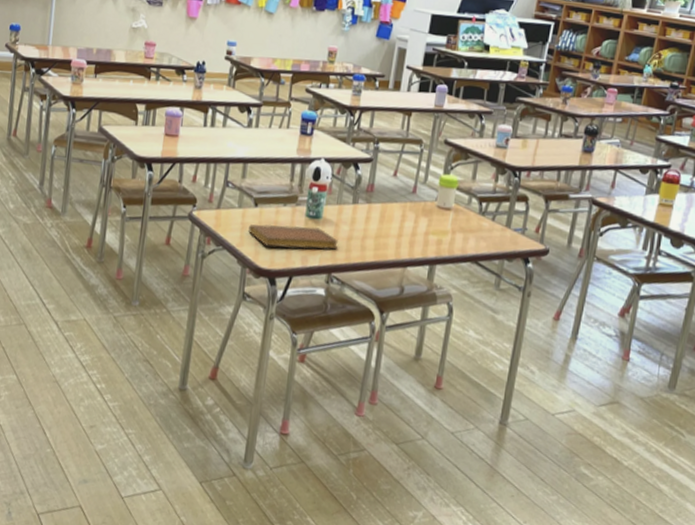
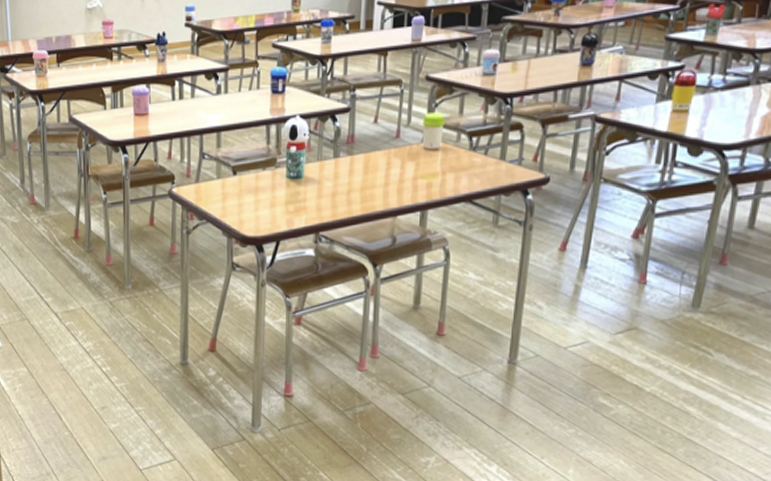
notebook: present [248,224,338,250] -> none [230,188,324,214]

